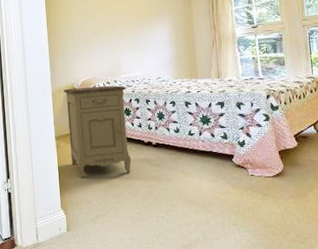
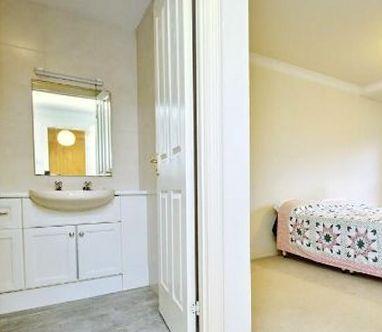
nightstand: present [63,85,132,178] -> none [262,209,329,303]

